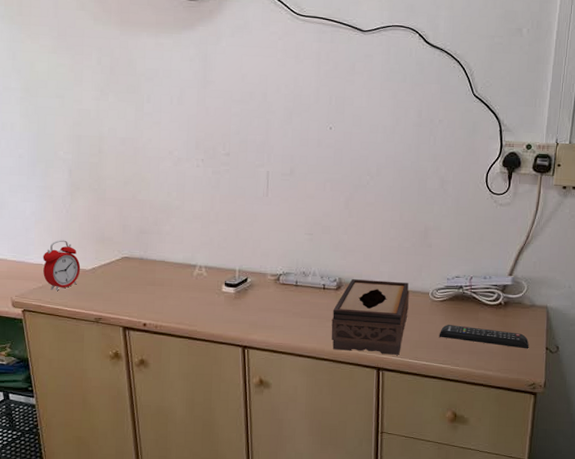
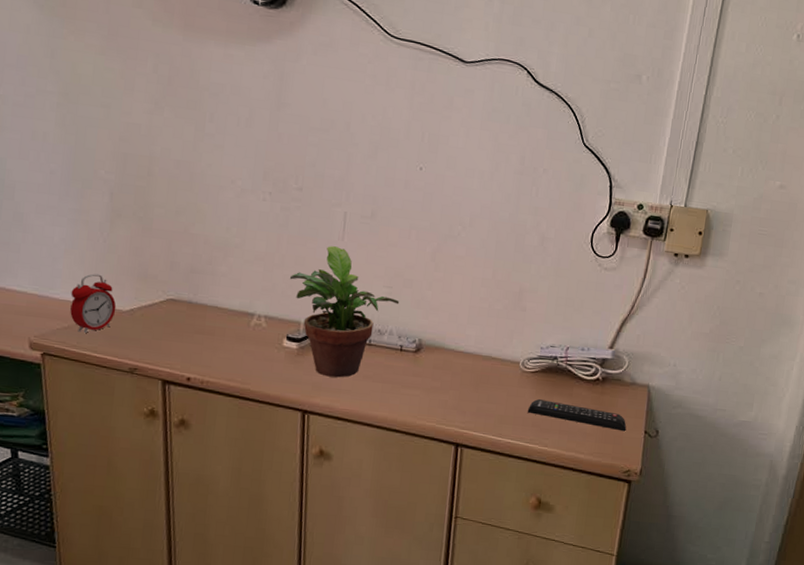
potted plant: none [224,202,320,316] -> present [289,246,400,378]
tissue box: present [331,279,409,355] -> none [406,341,498,431]

